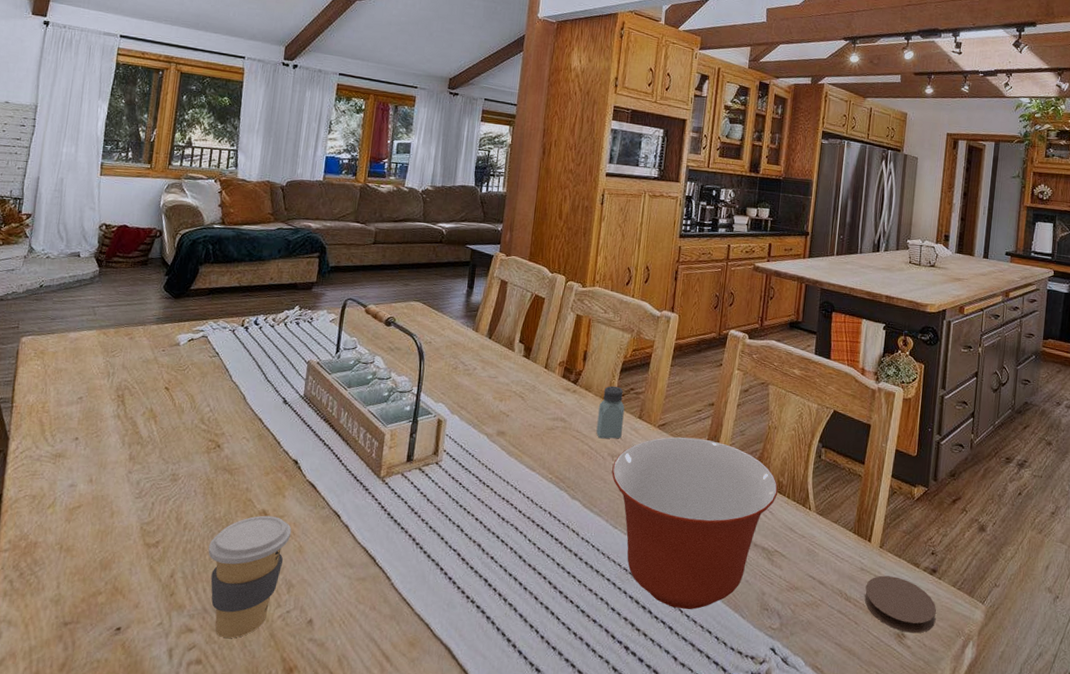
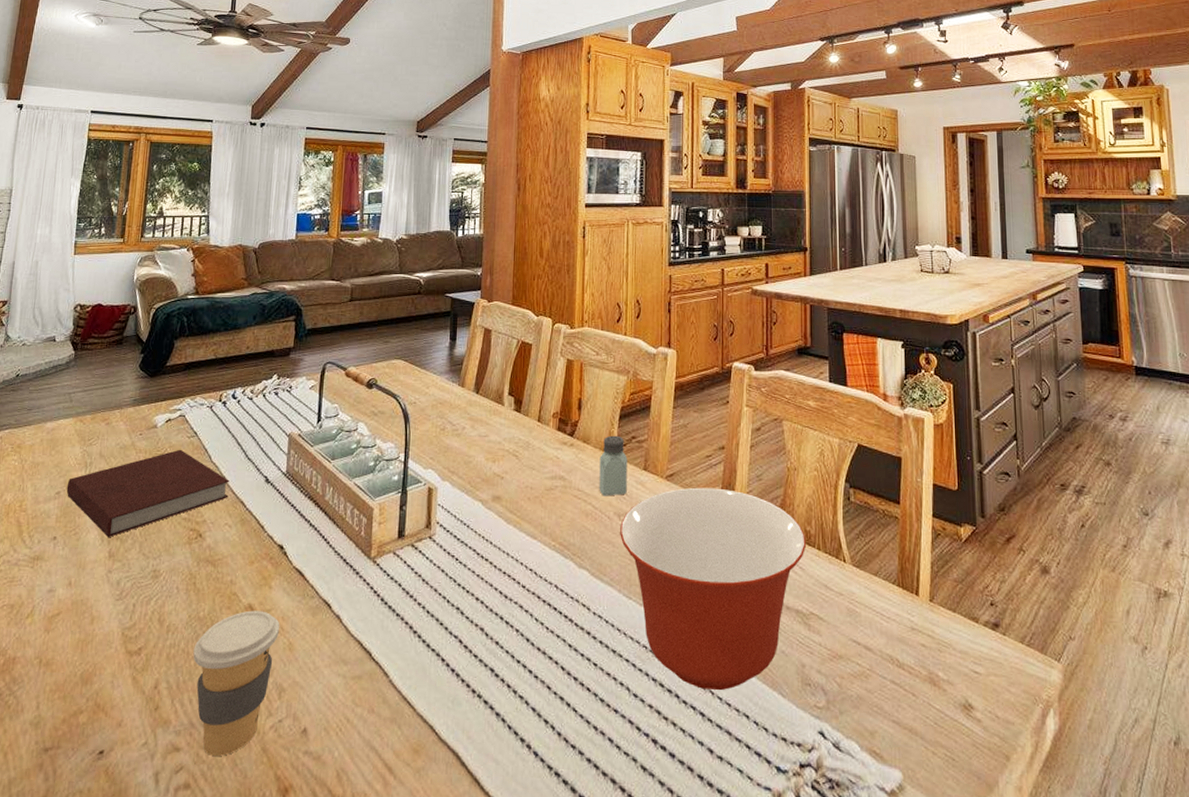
notebook: none [89,367,249,442] -> present [66,449,230,537]
coaster: present [864,575,937,634] -> none [919,635,1007,703]

